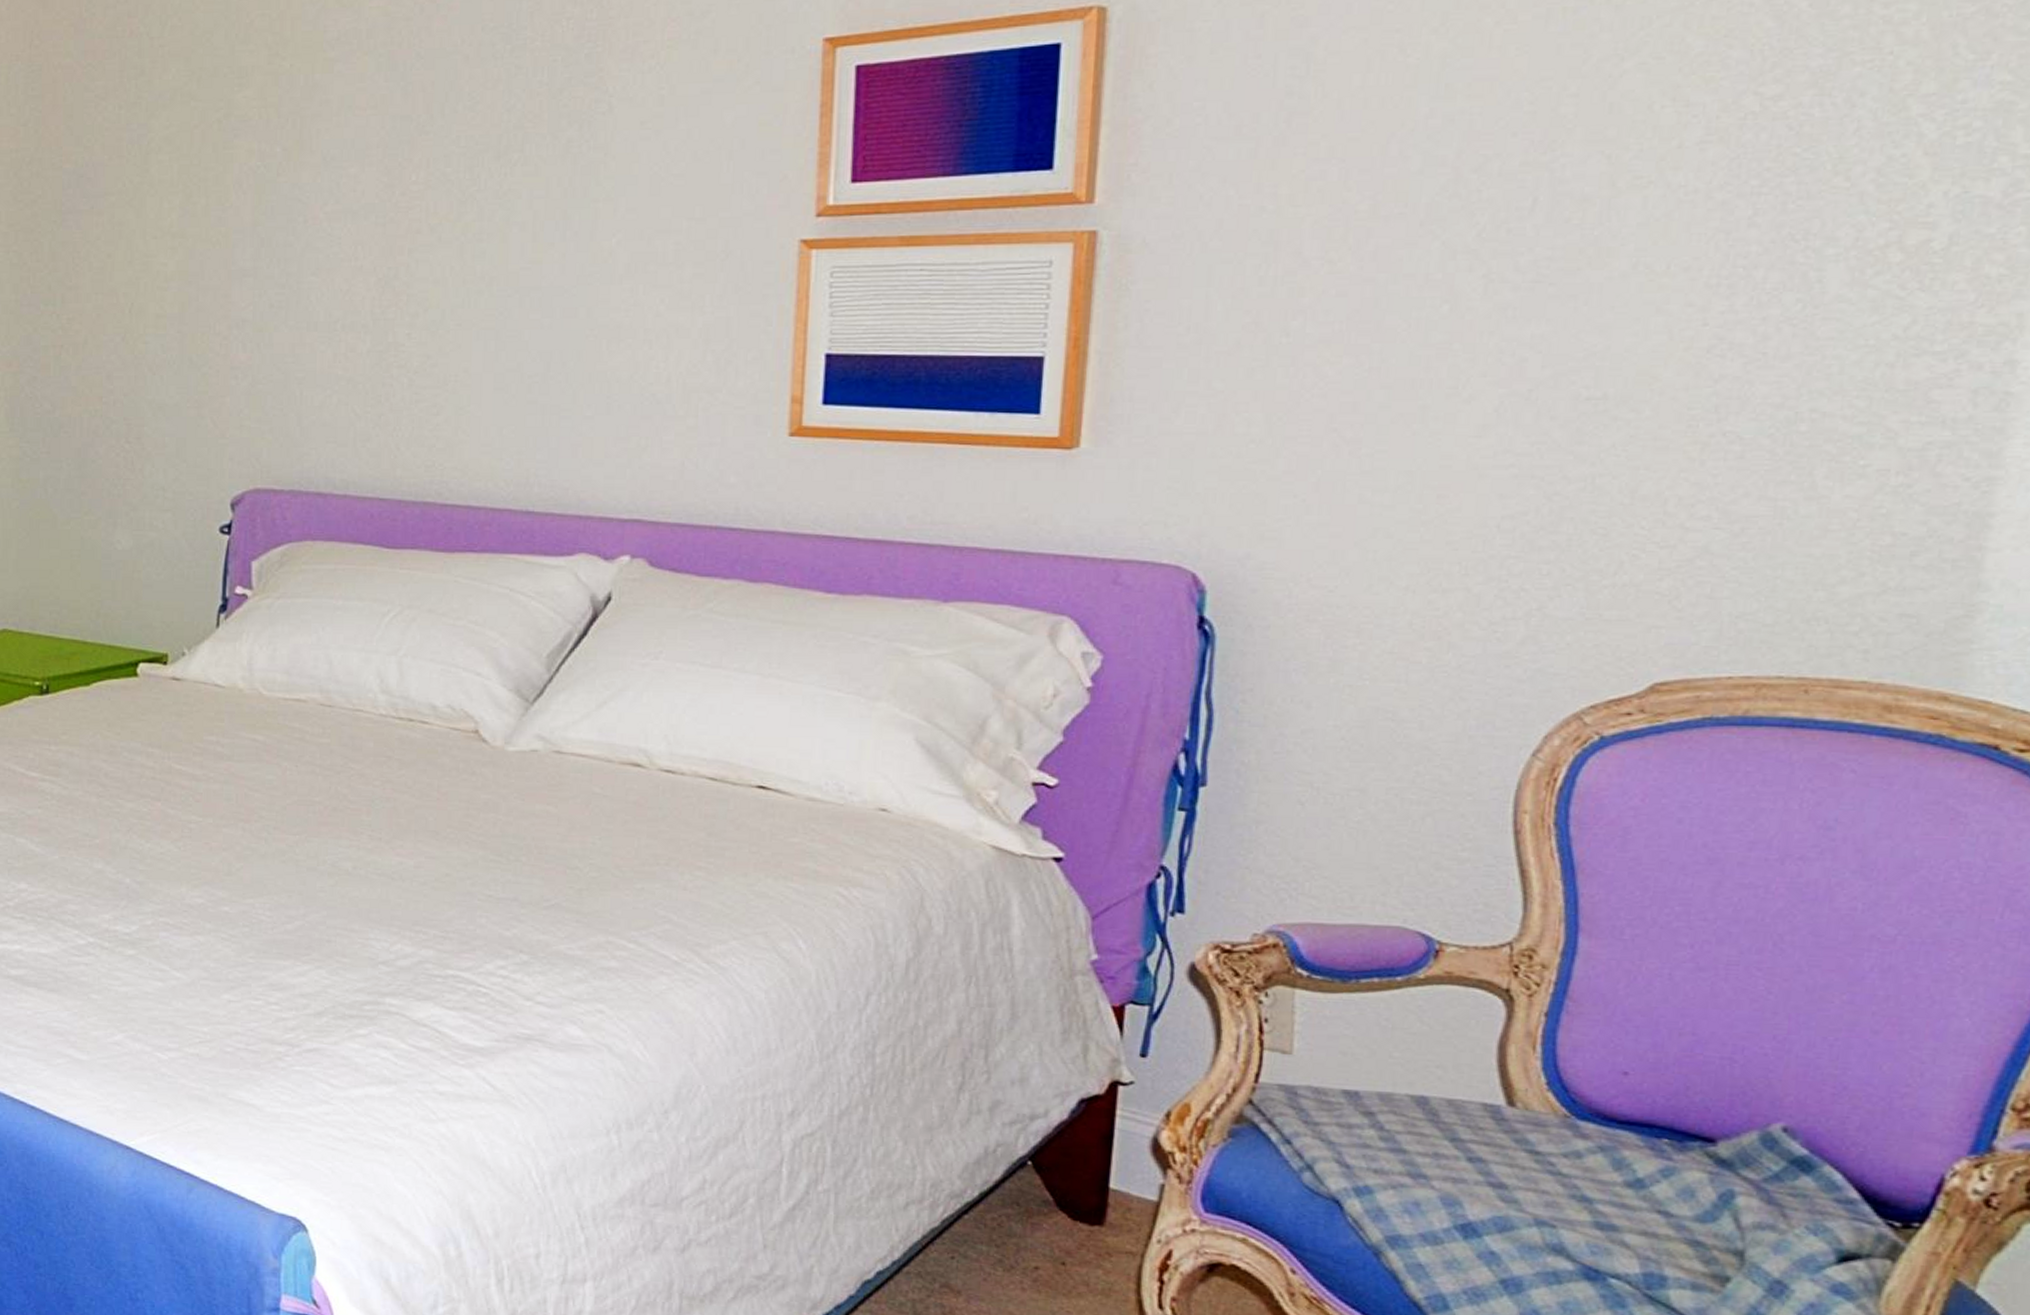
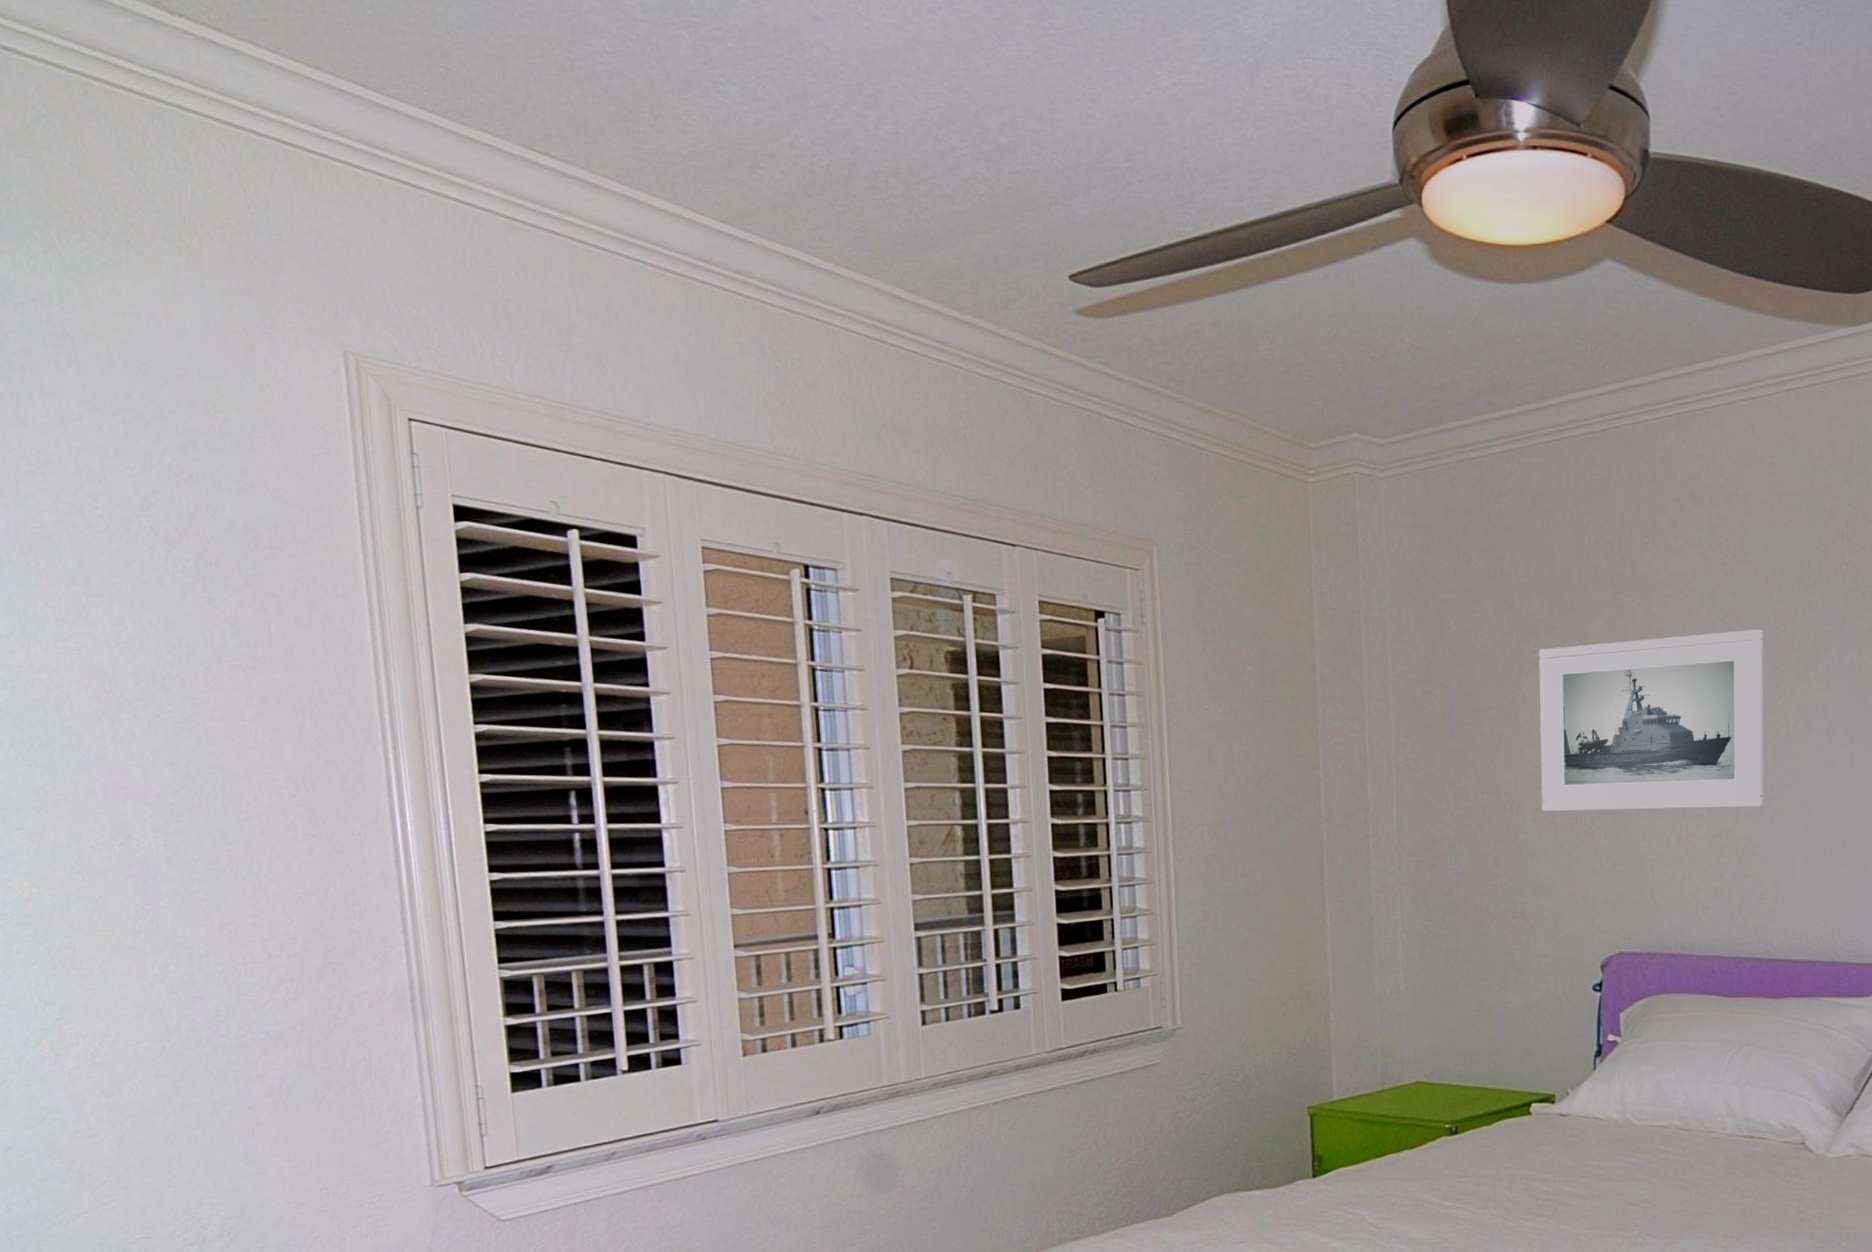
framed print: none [167,100,455,319] -> present [1538,629,1764,812]

